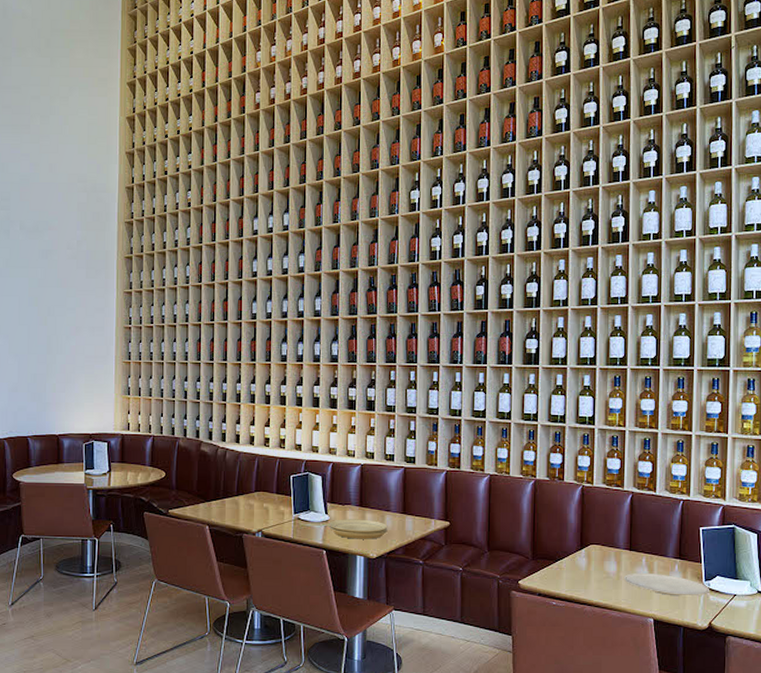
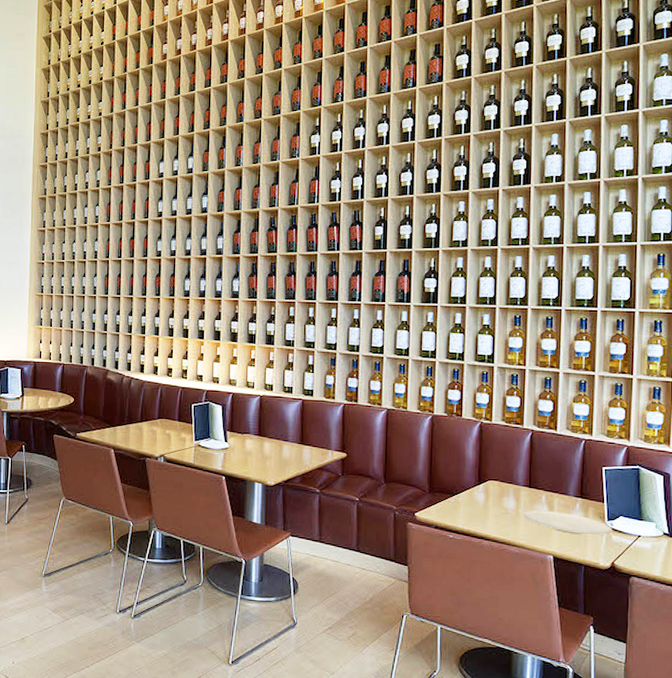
plate: present [329,519,388,539] -> none [228,447,286,468]

